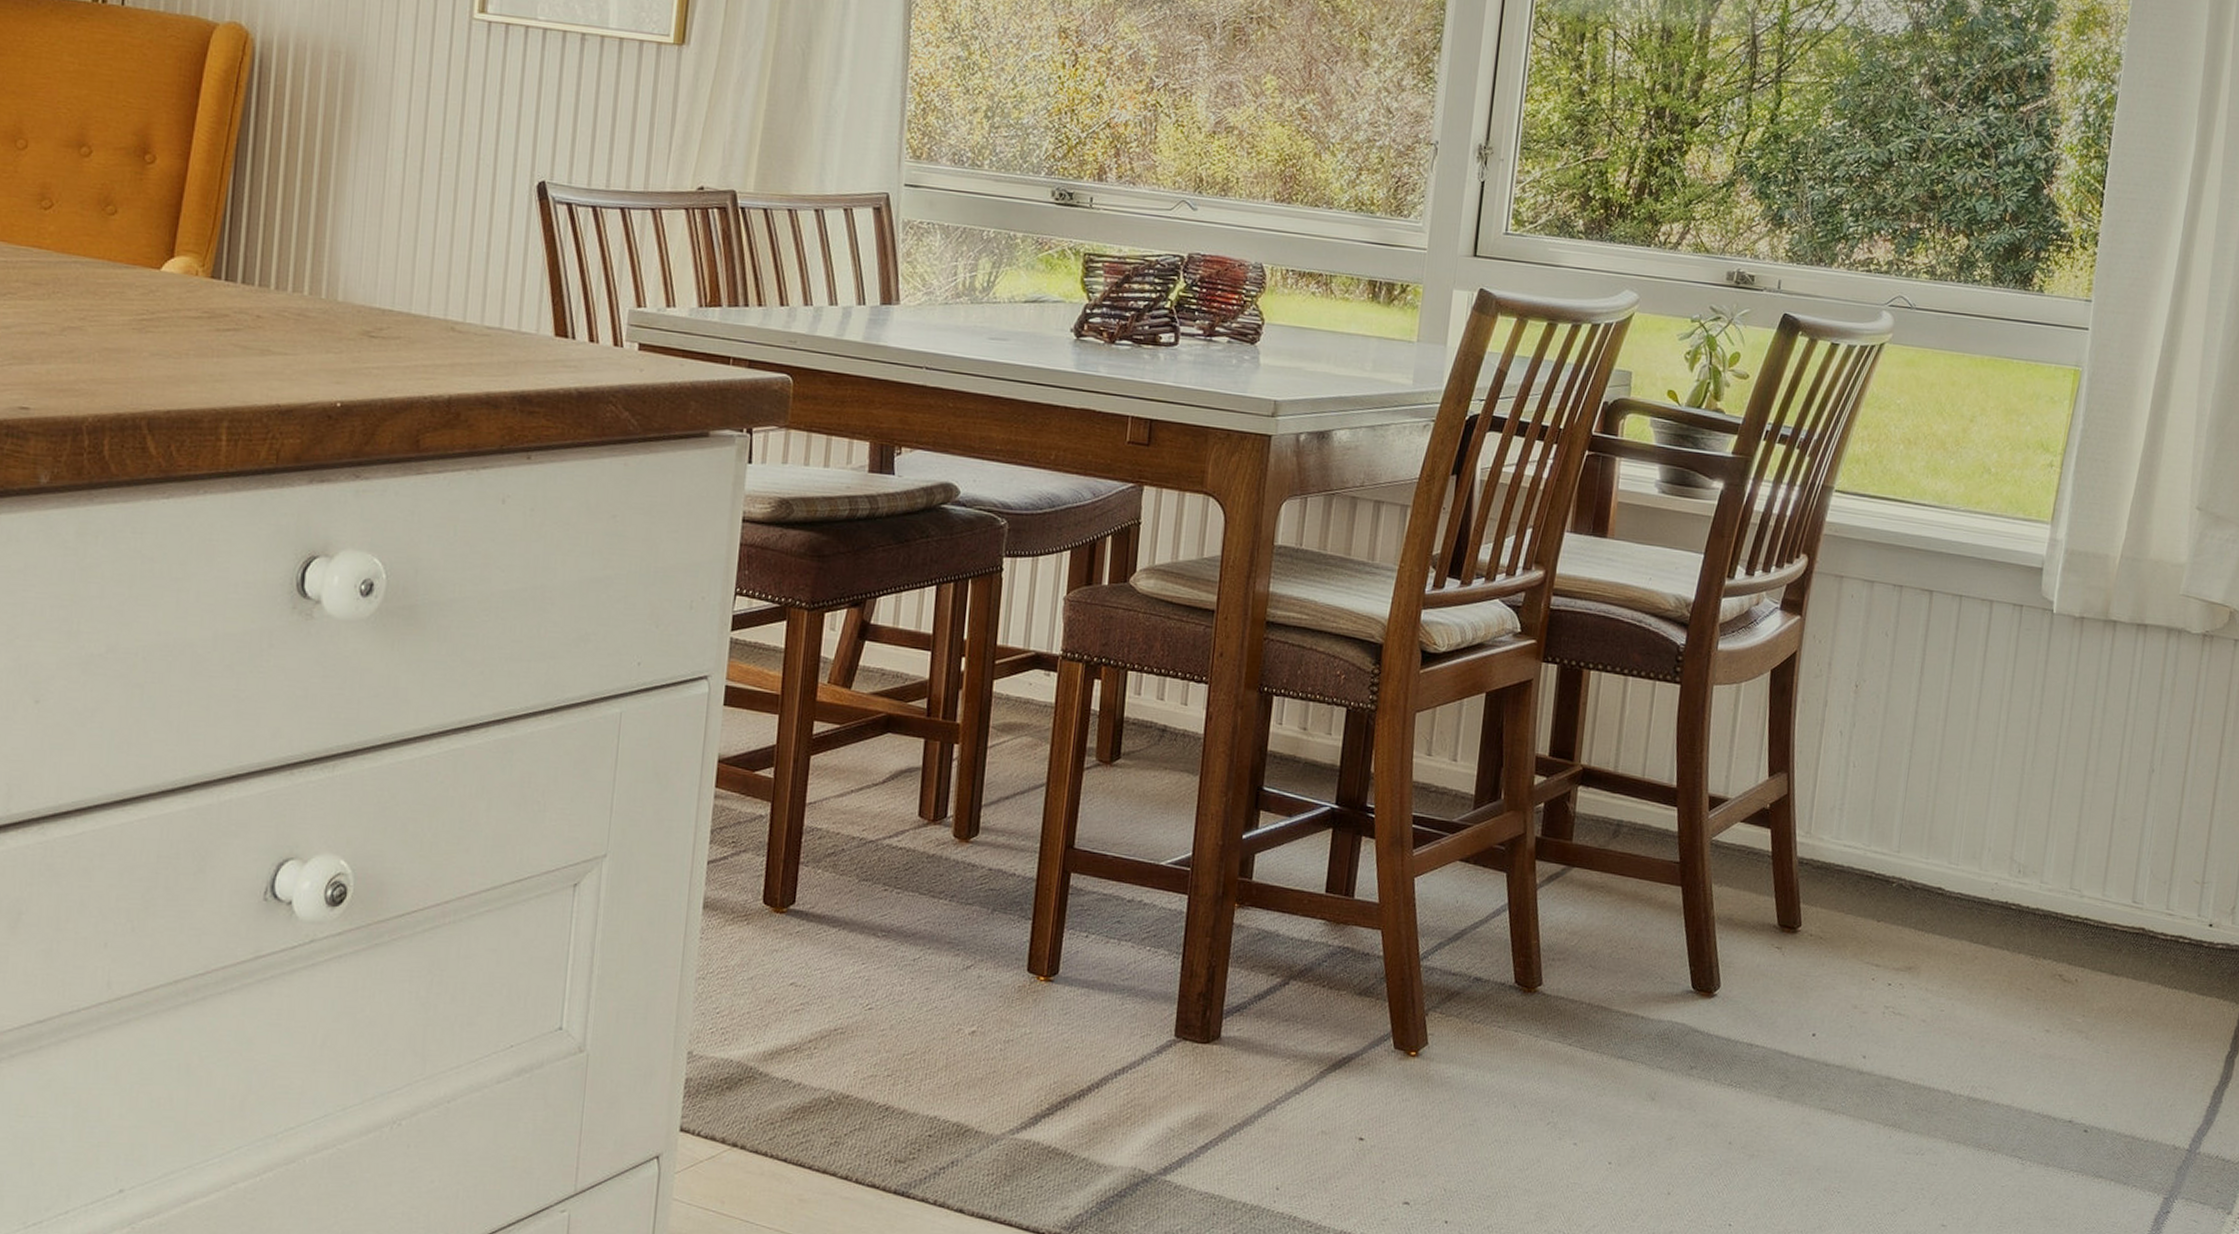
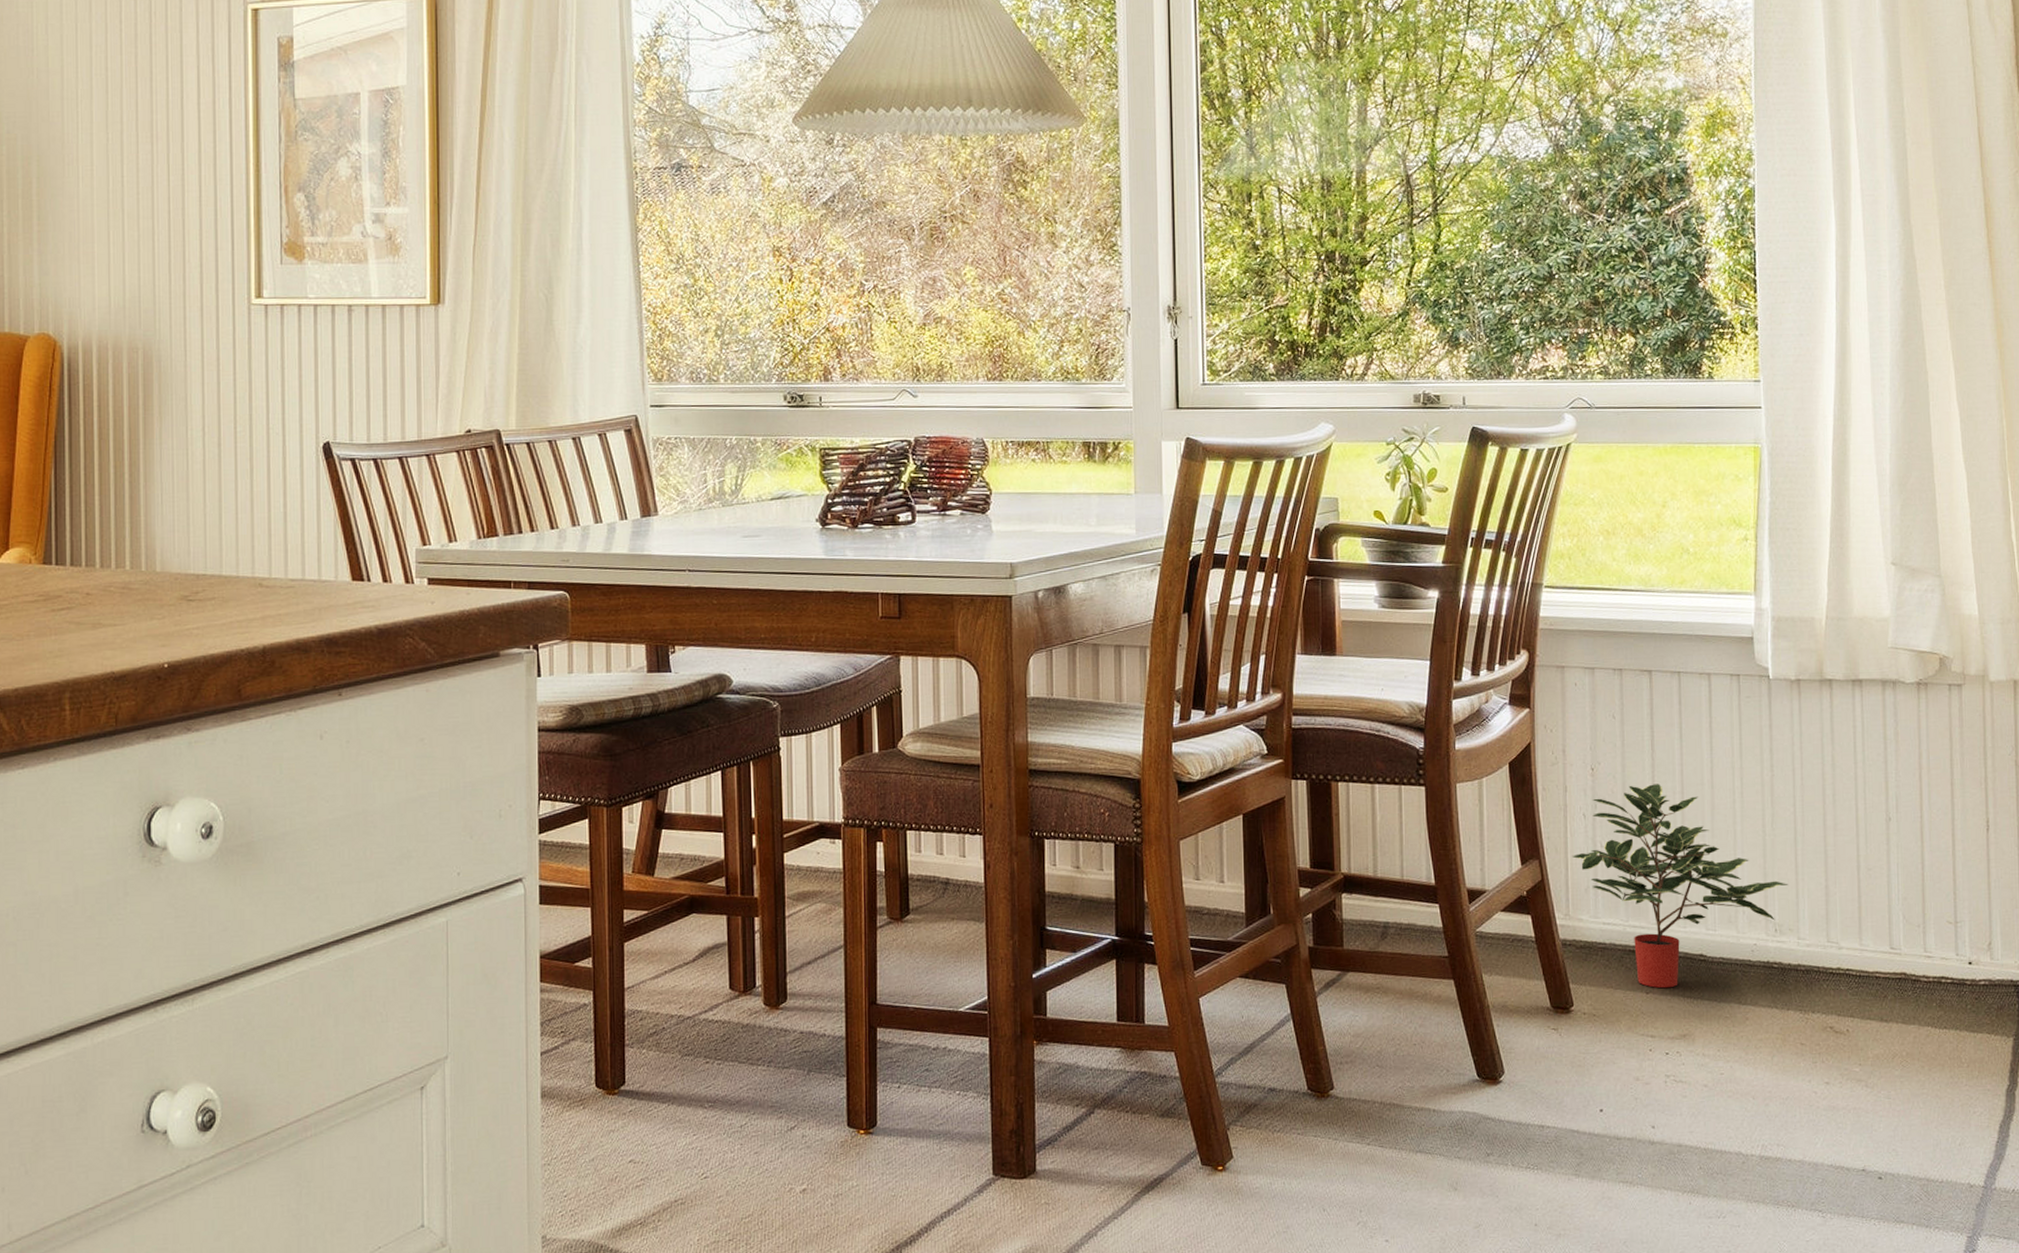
potted plant: none [1822,708,2040,919] -> present [1572,784,1789,989]

